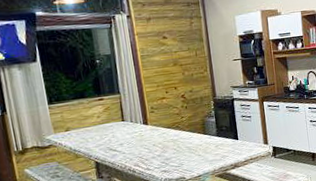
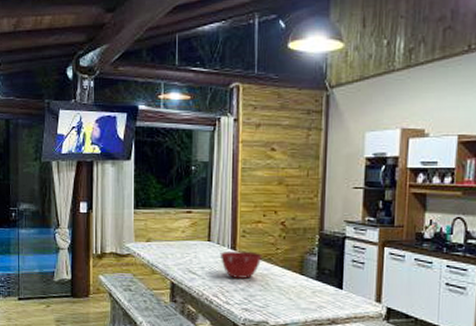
mixing bowl: none [134,123,171,148] -> present [219,250,262,279]

